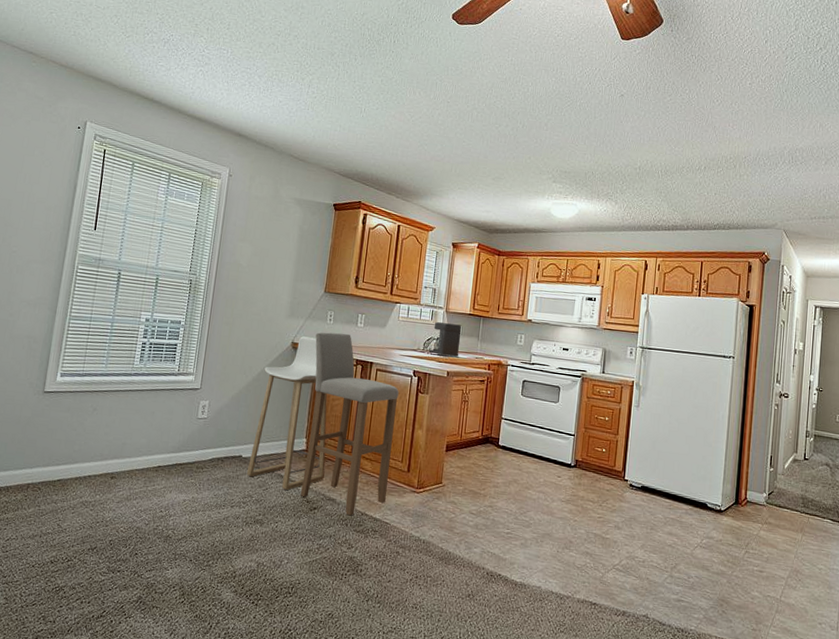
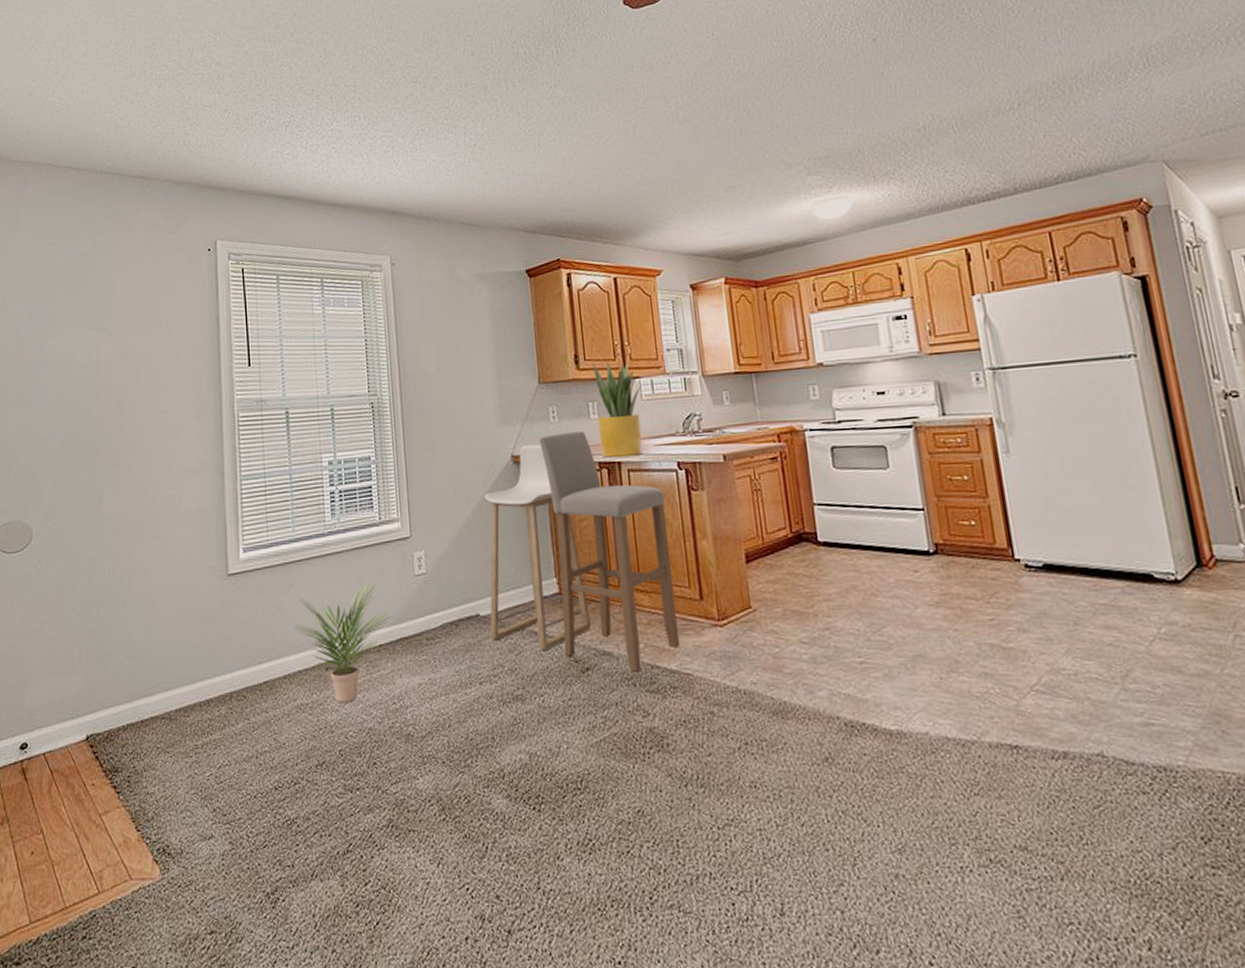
potted plant: none [91,417,173,505] -> present [294,582,392,702]
planter: none [360,285,400,360] -> present [592,362,642,458]
coffee maker: present [429,322,462,358] -> none [690,389,734,436]

